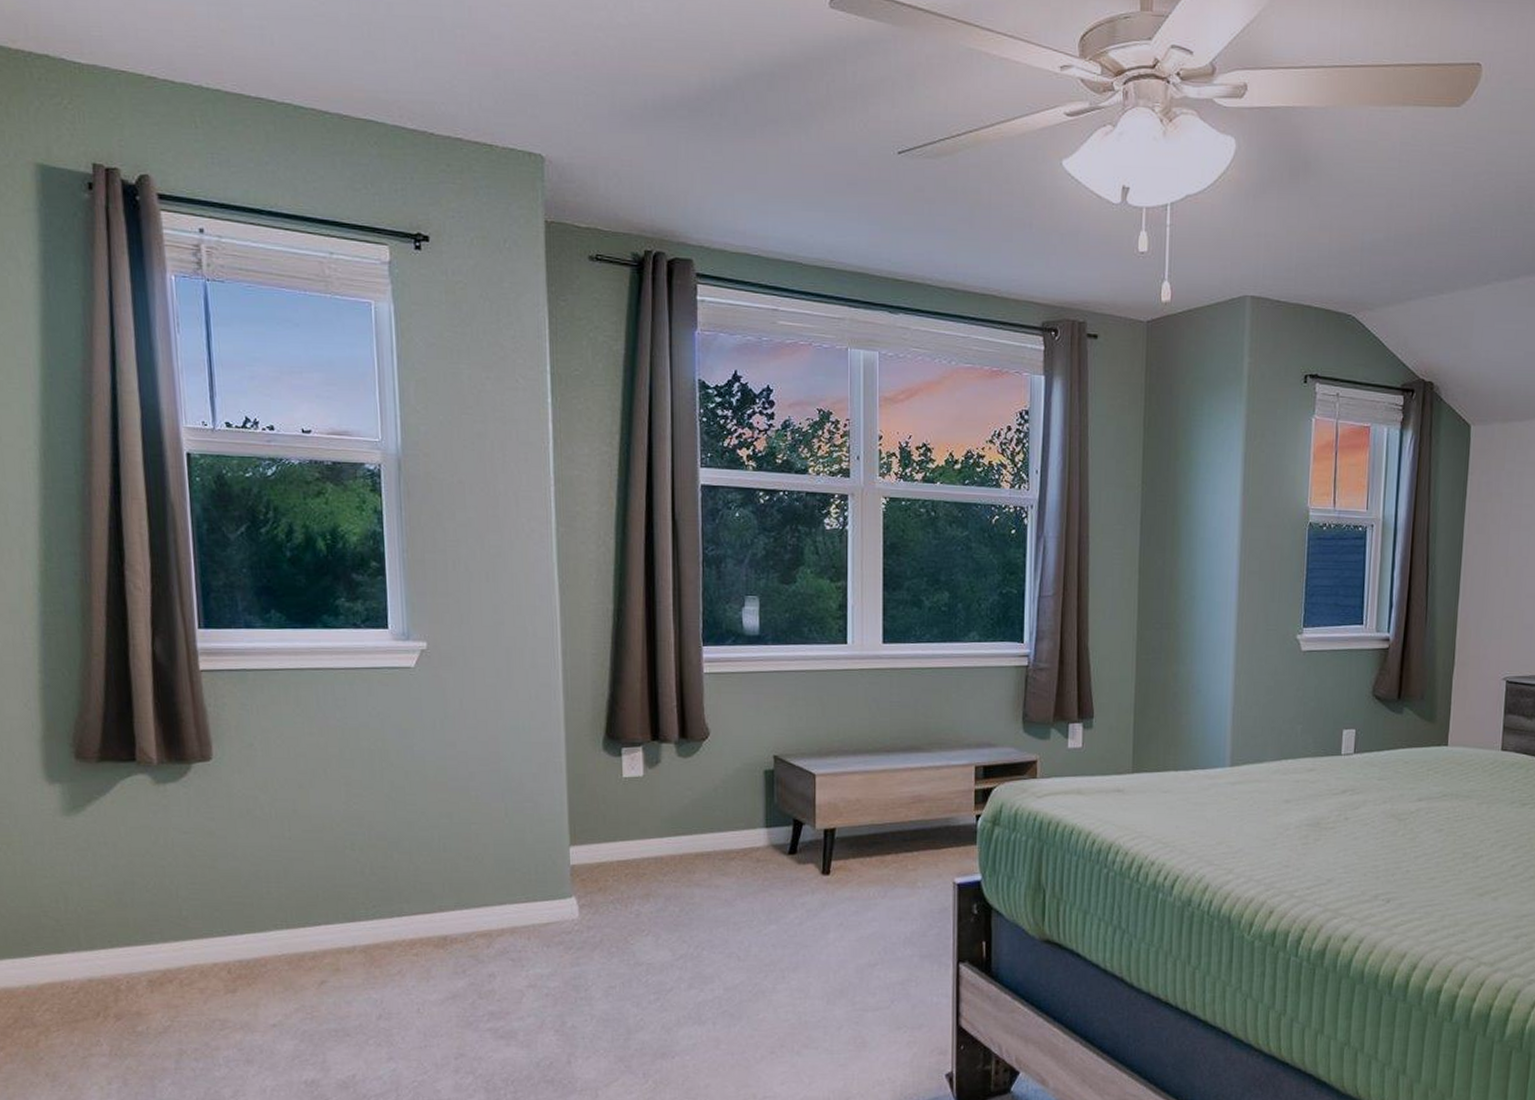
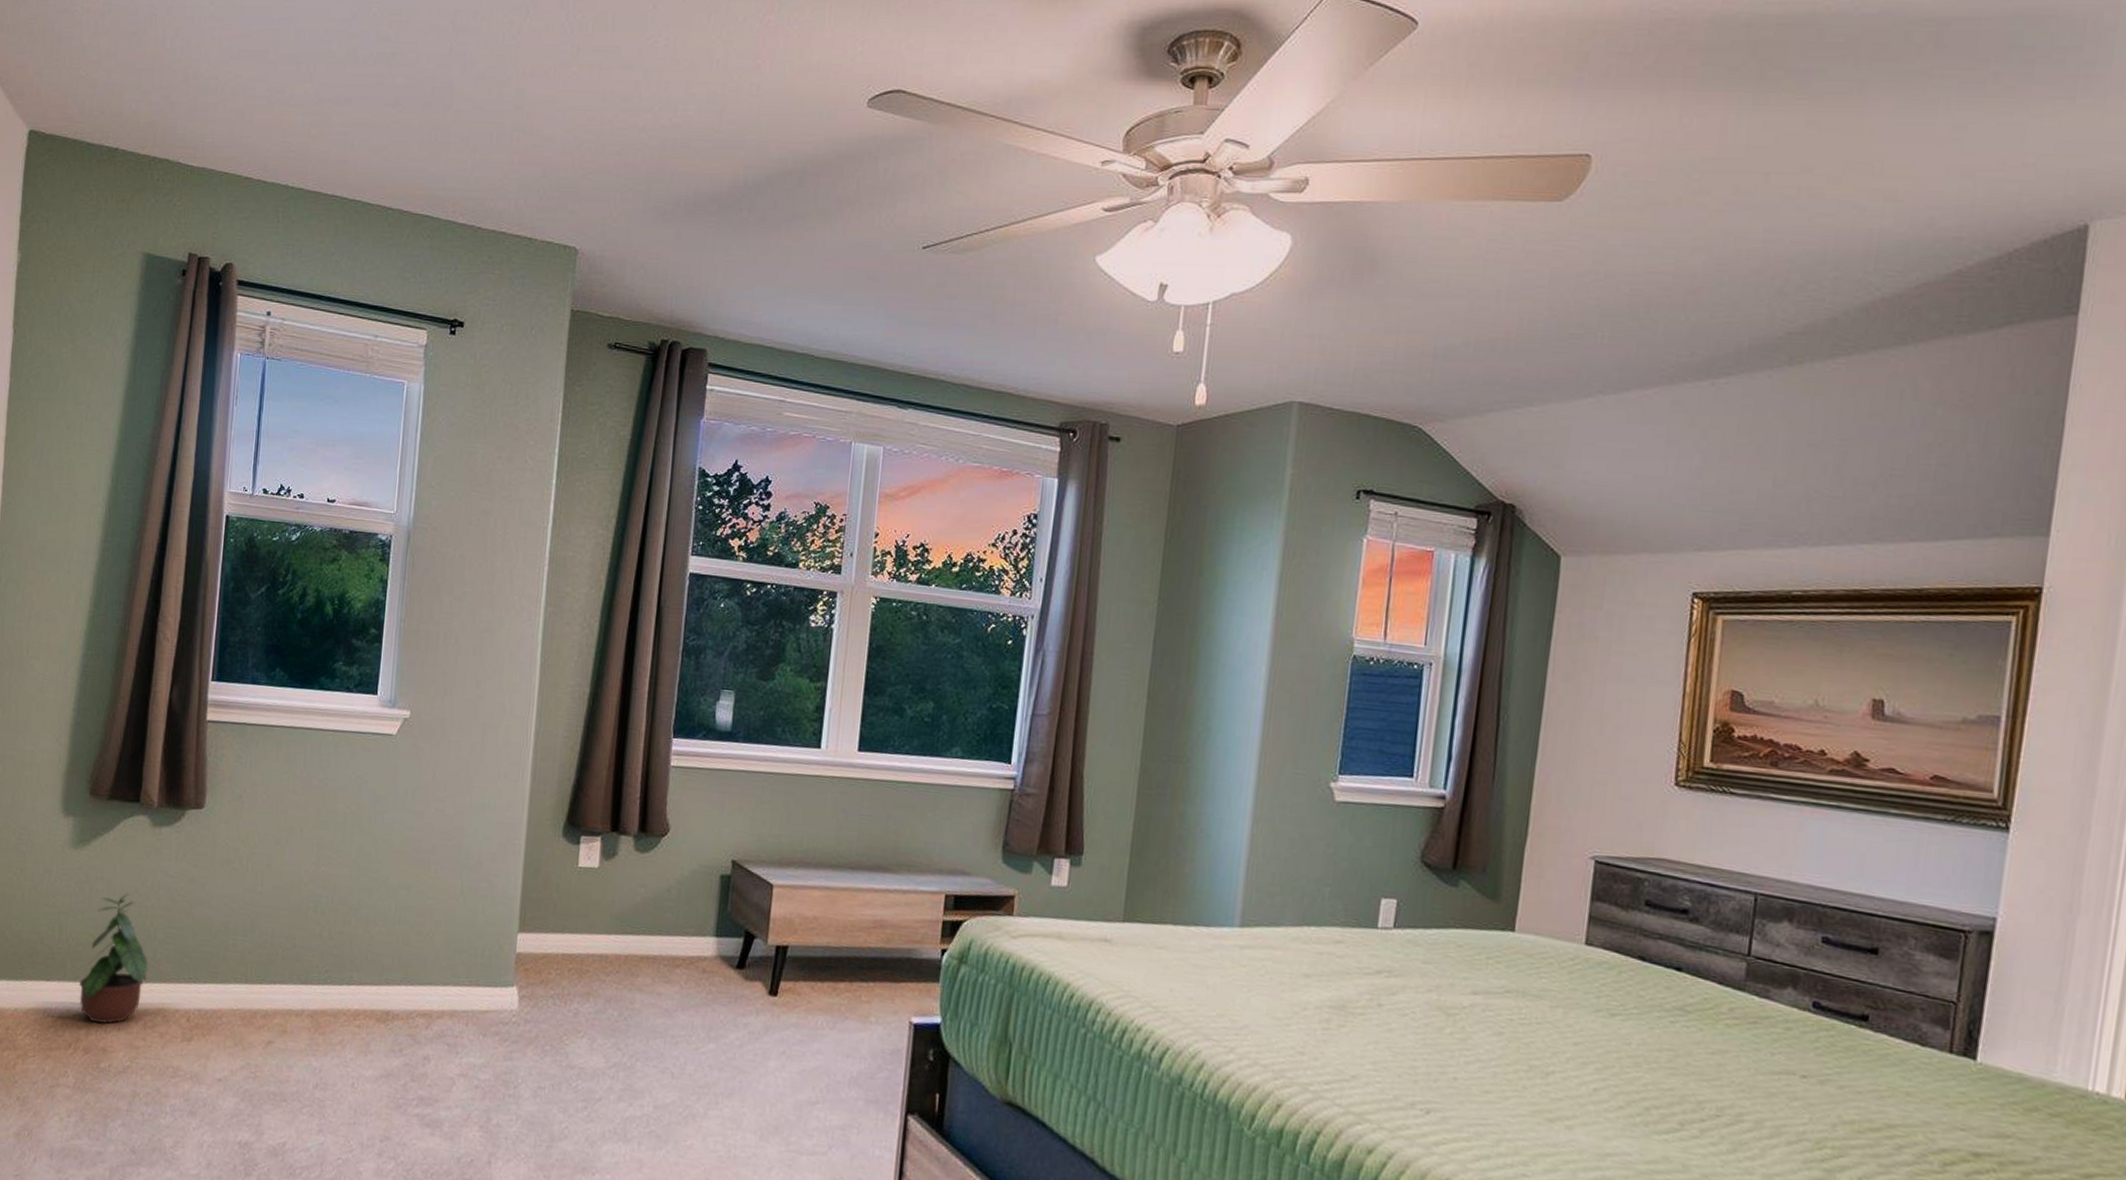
potted plant: none [91,855,176,988] -> present [74,893,148,1024]

